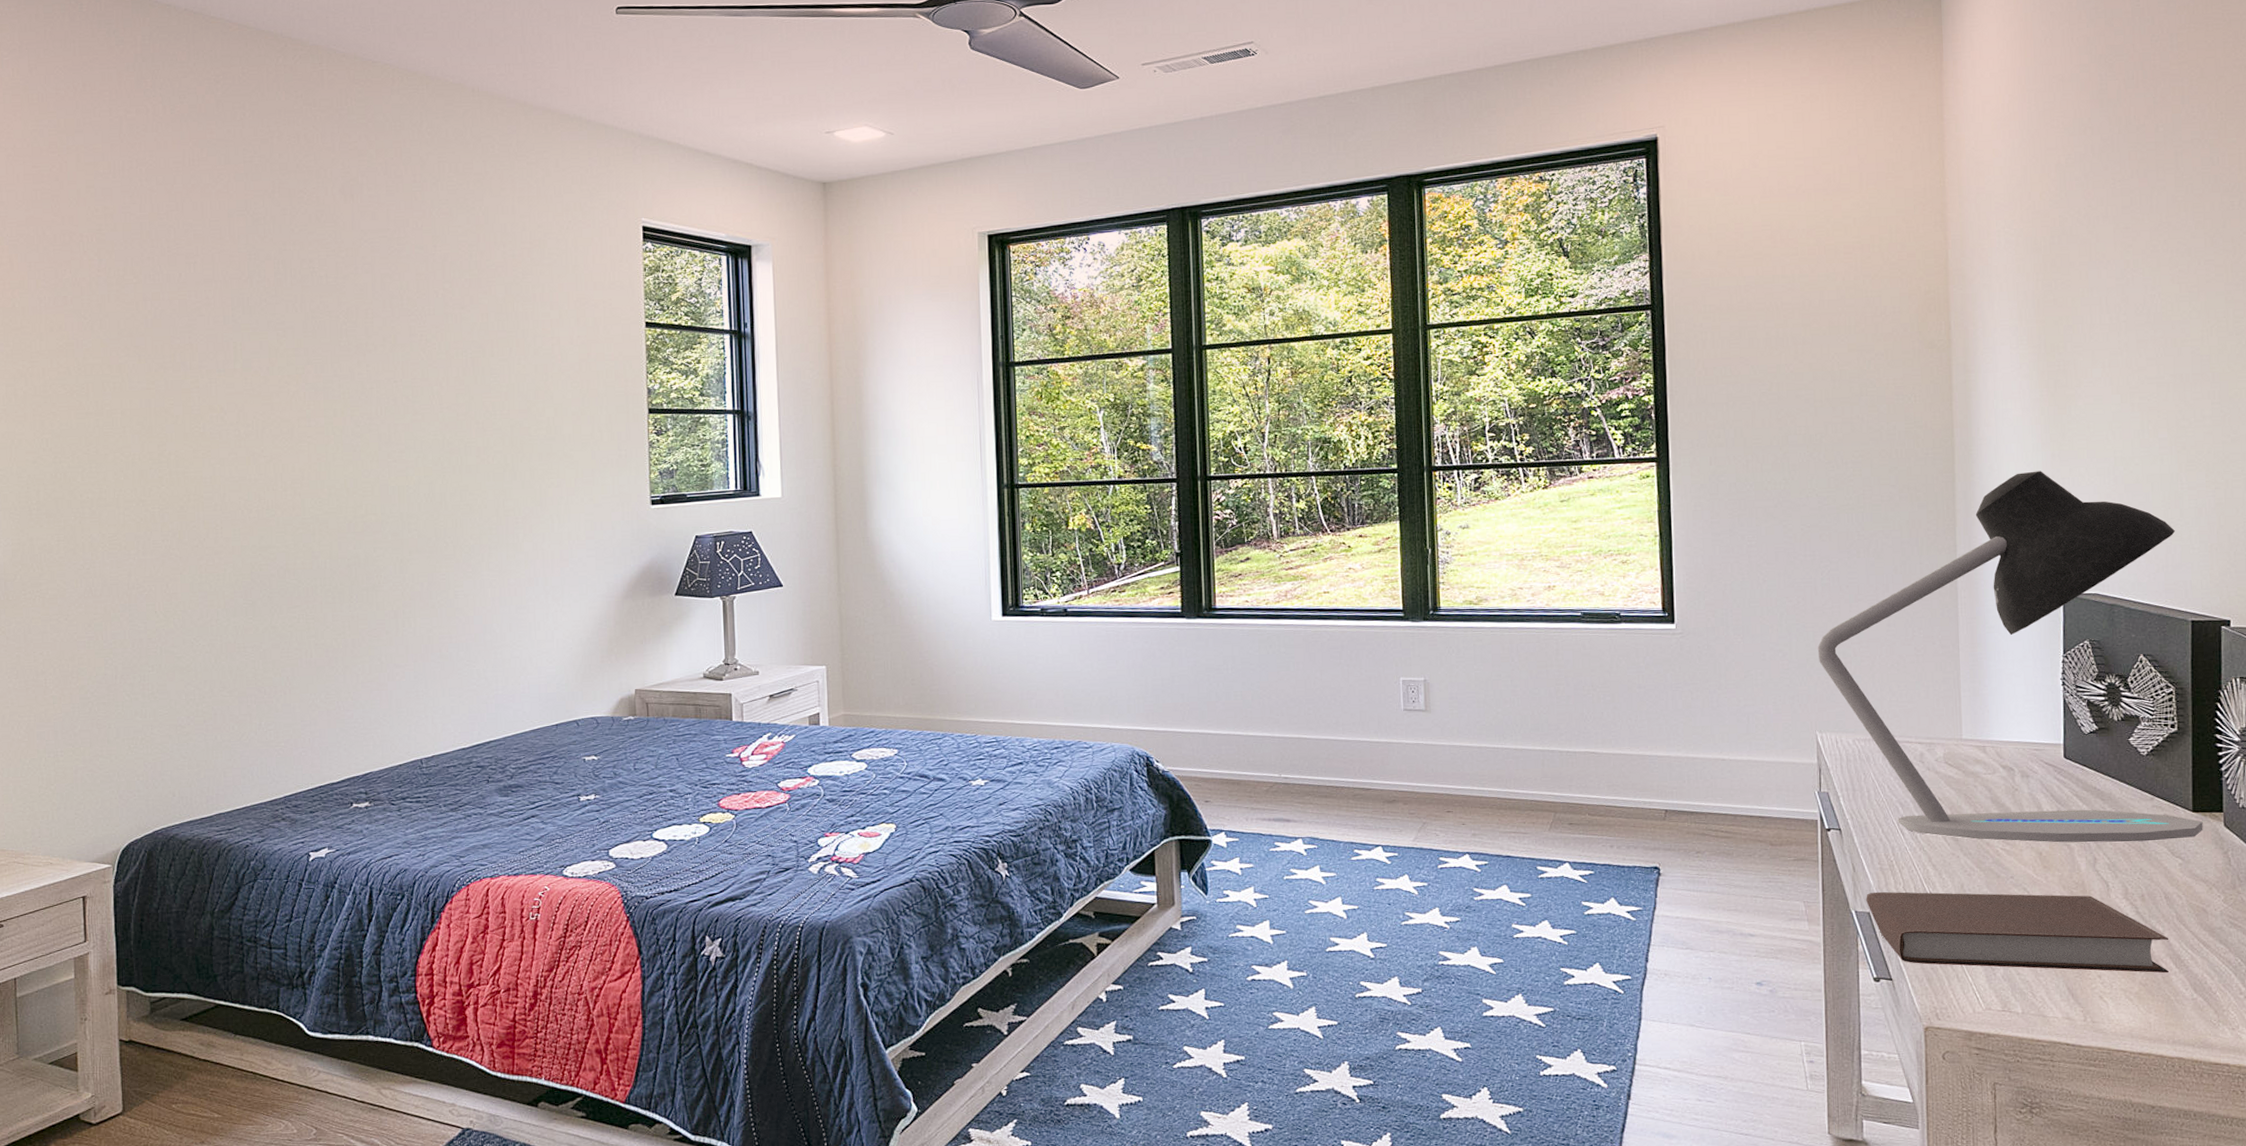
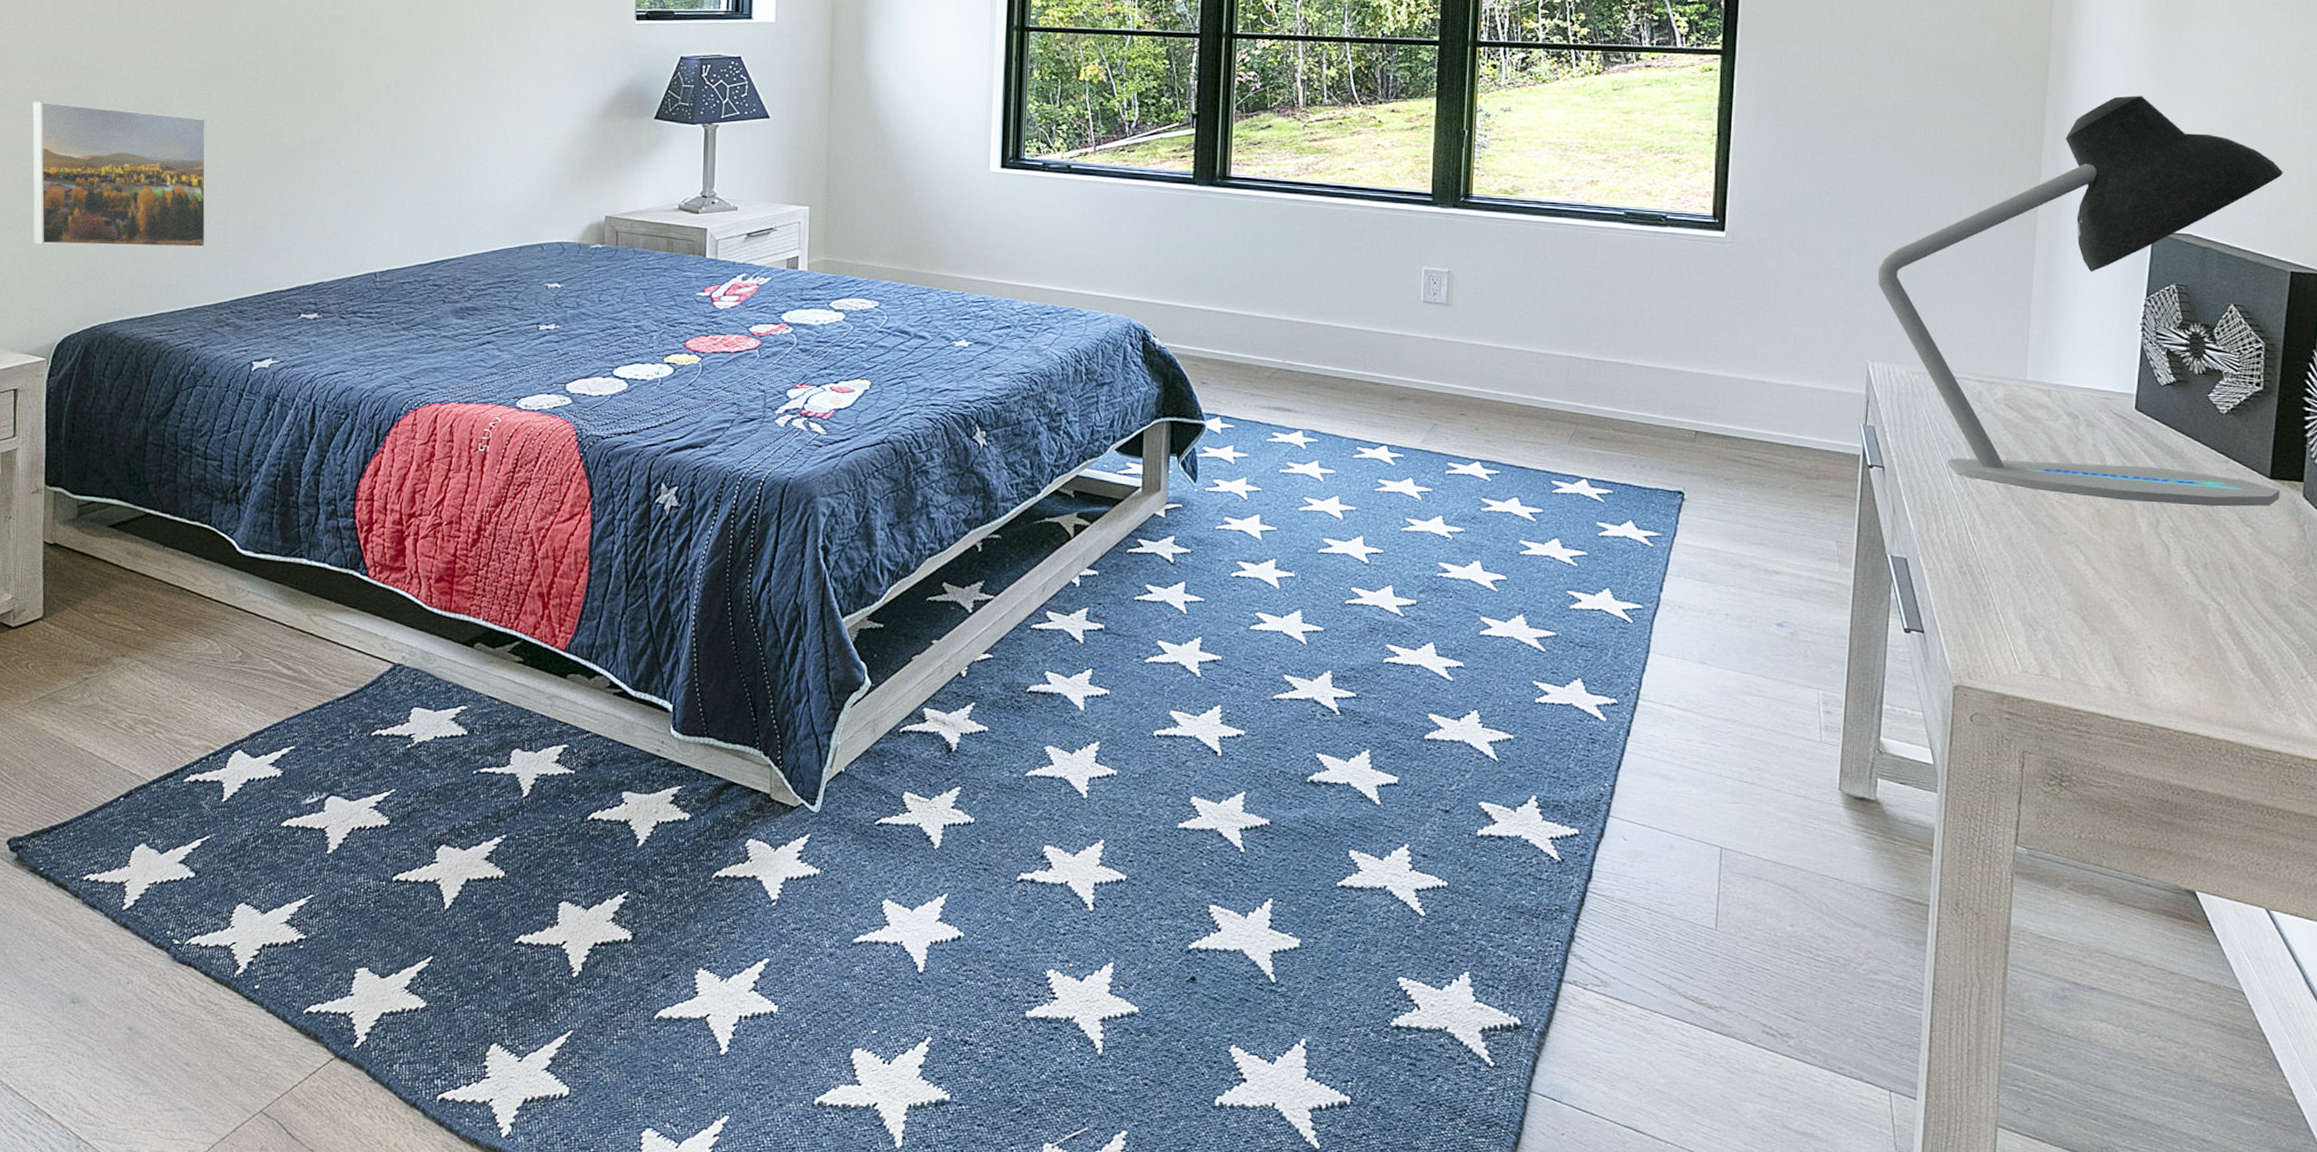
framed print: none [85,622,259,758] -> present [32,101,207,248]
notebook: present [1866,891,2169,973] -> none [1904,537,2229,650]

